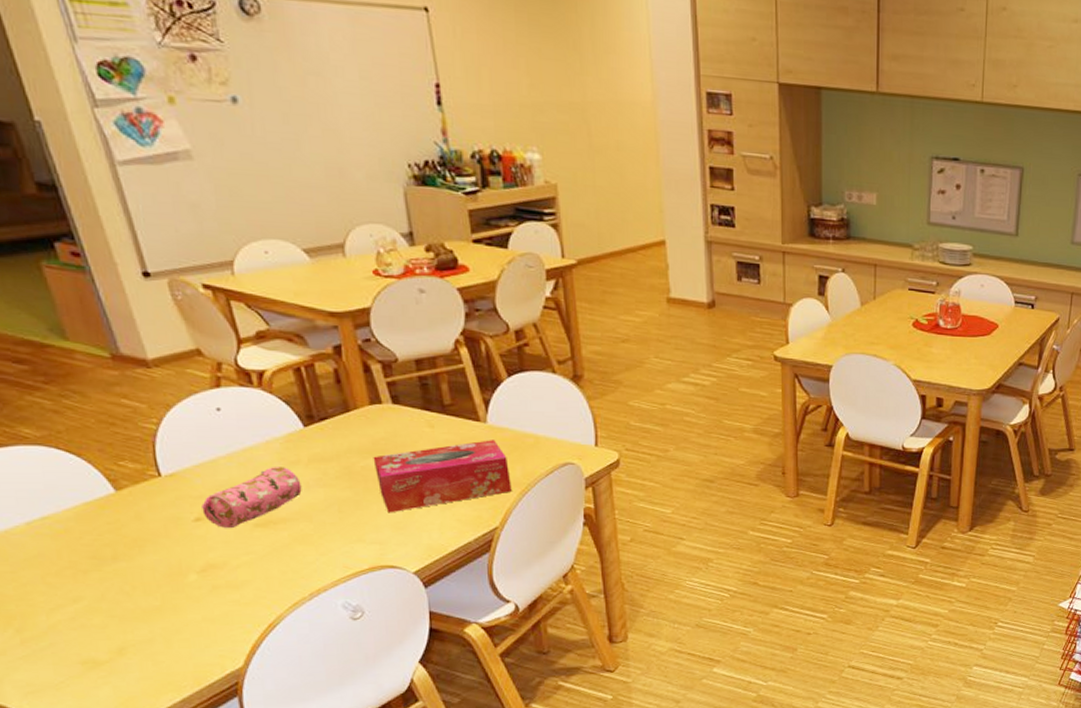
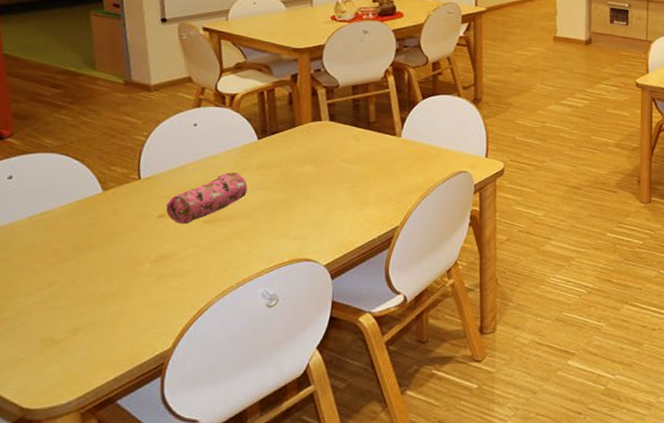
tissue box: present [373,440,512,513] -> none [307,151,415,213]

